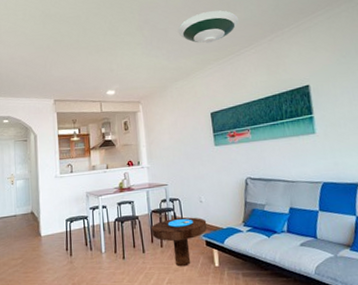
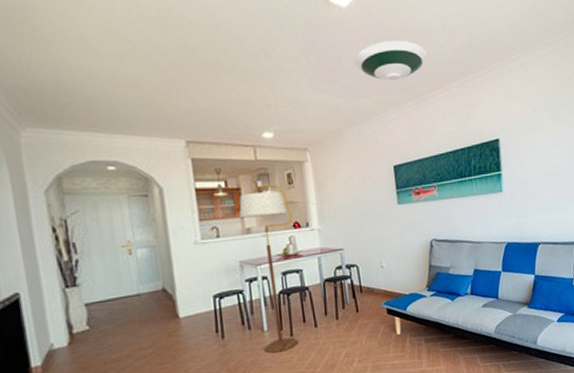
floor lamp: none [88,130,129,273] -> present [239,184,299,354]
side table: present [151,217,208,267] -> none [325,284,389,339]

